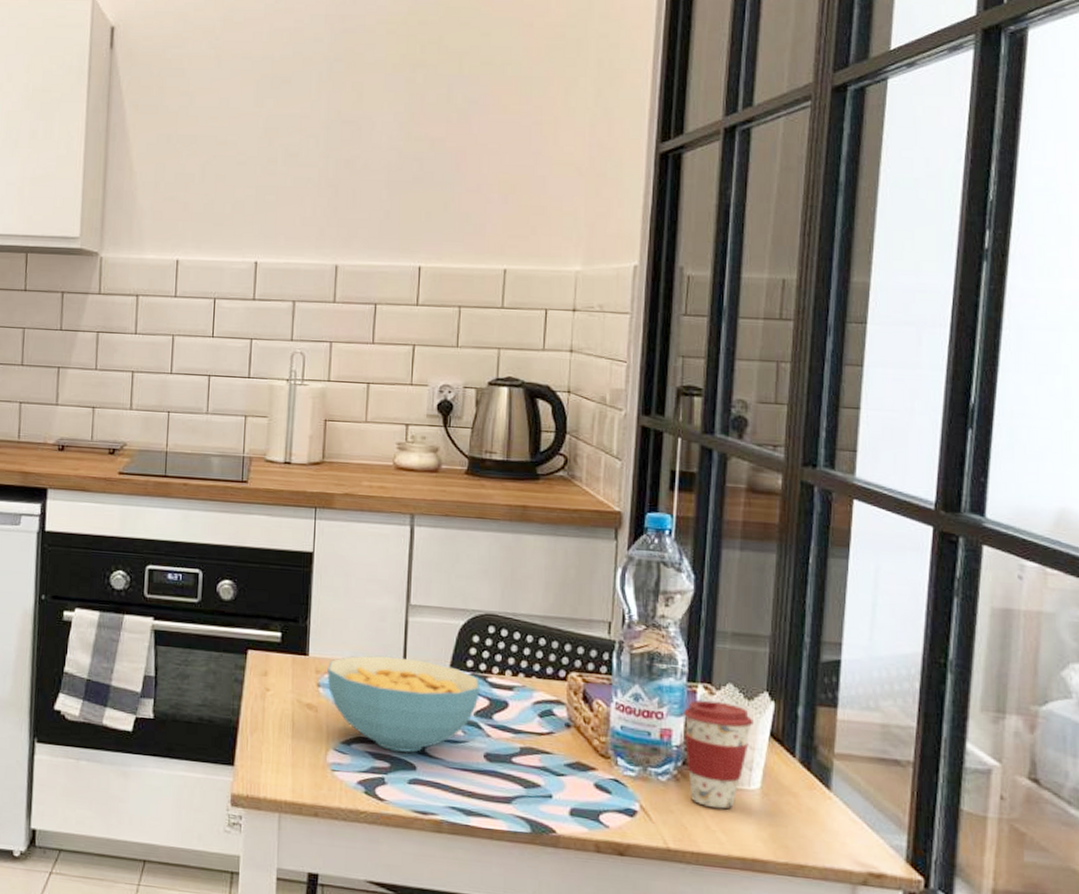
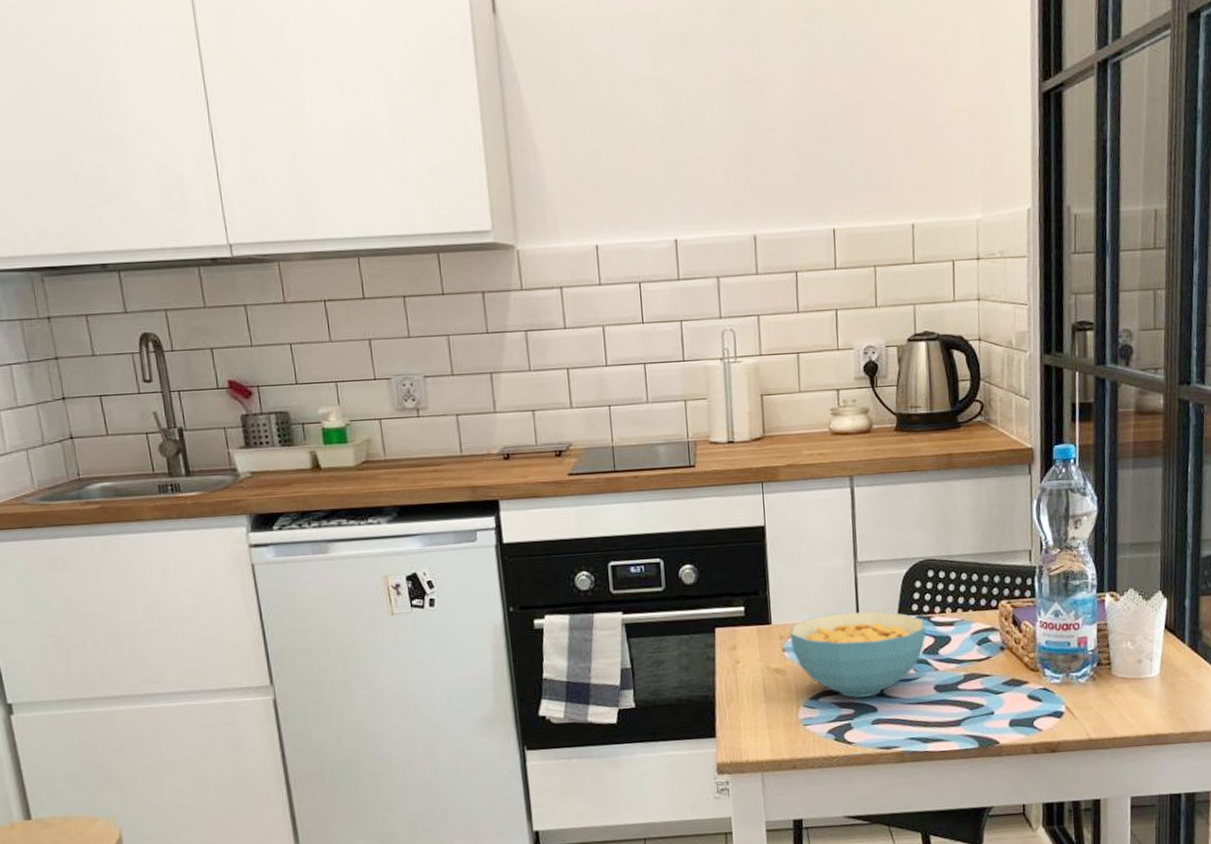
coffee cup: present [684,700,753,809] -> none [1096,605,1151,698]

